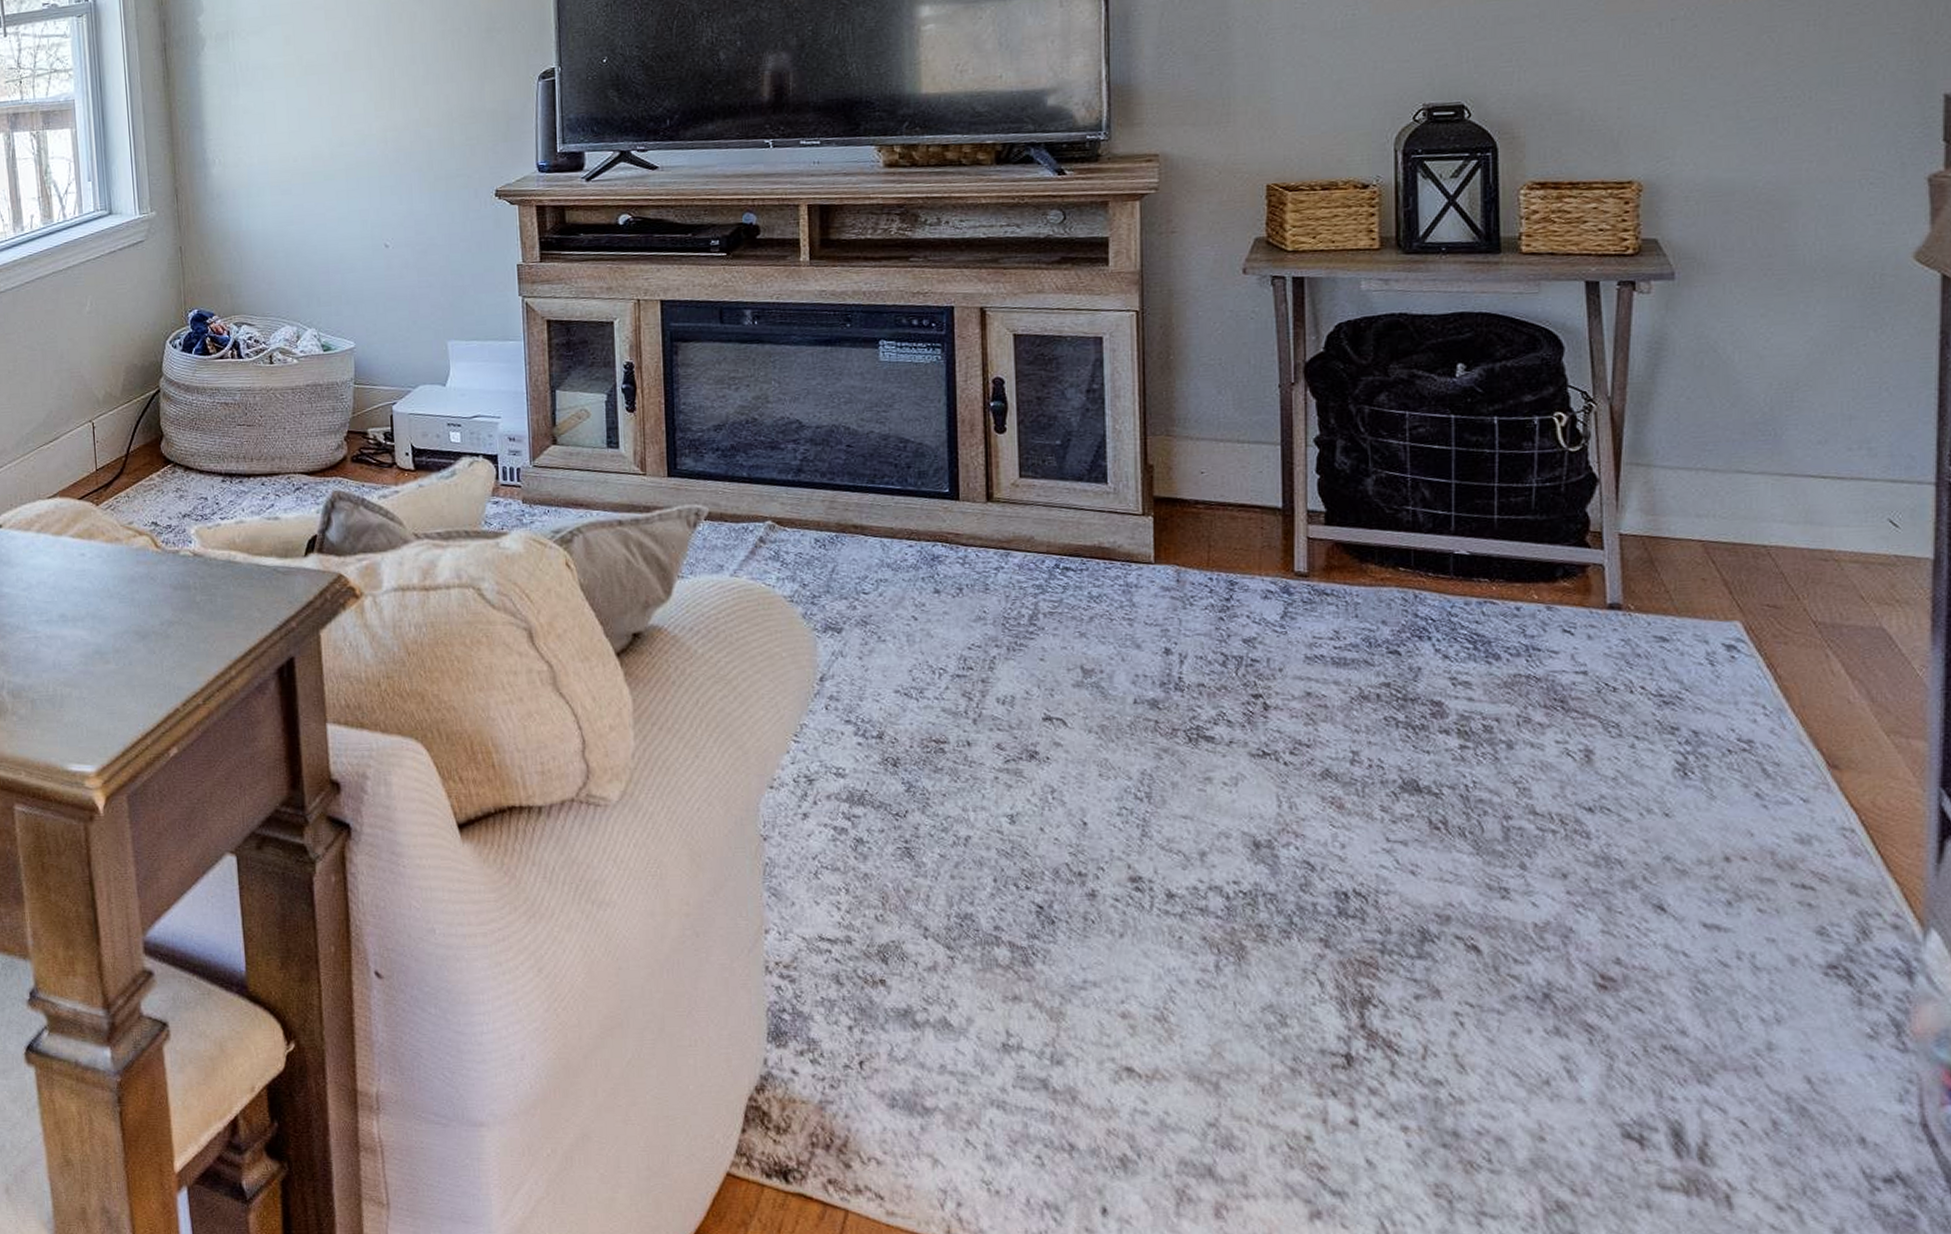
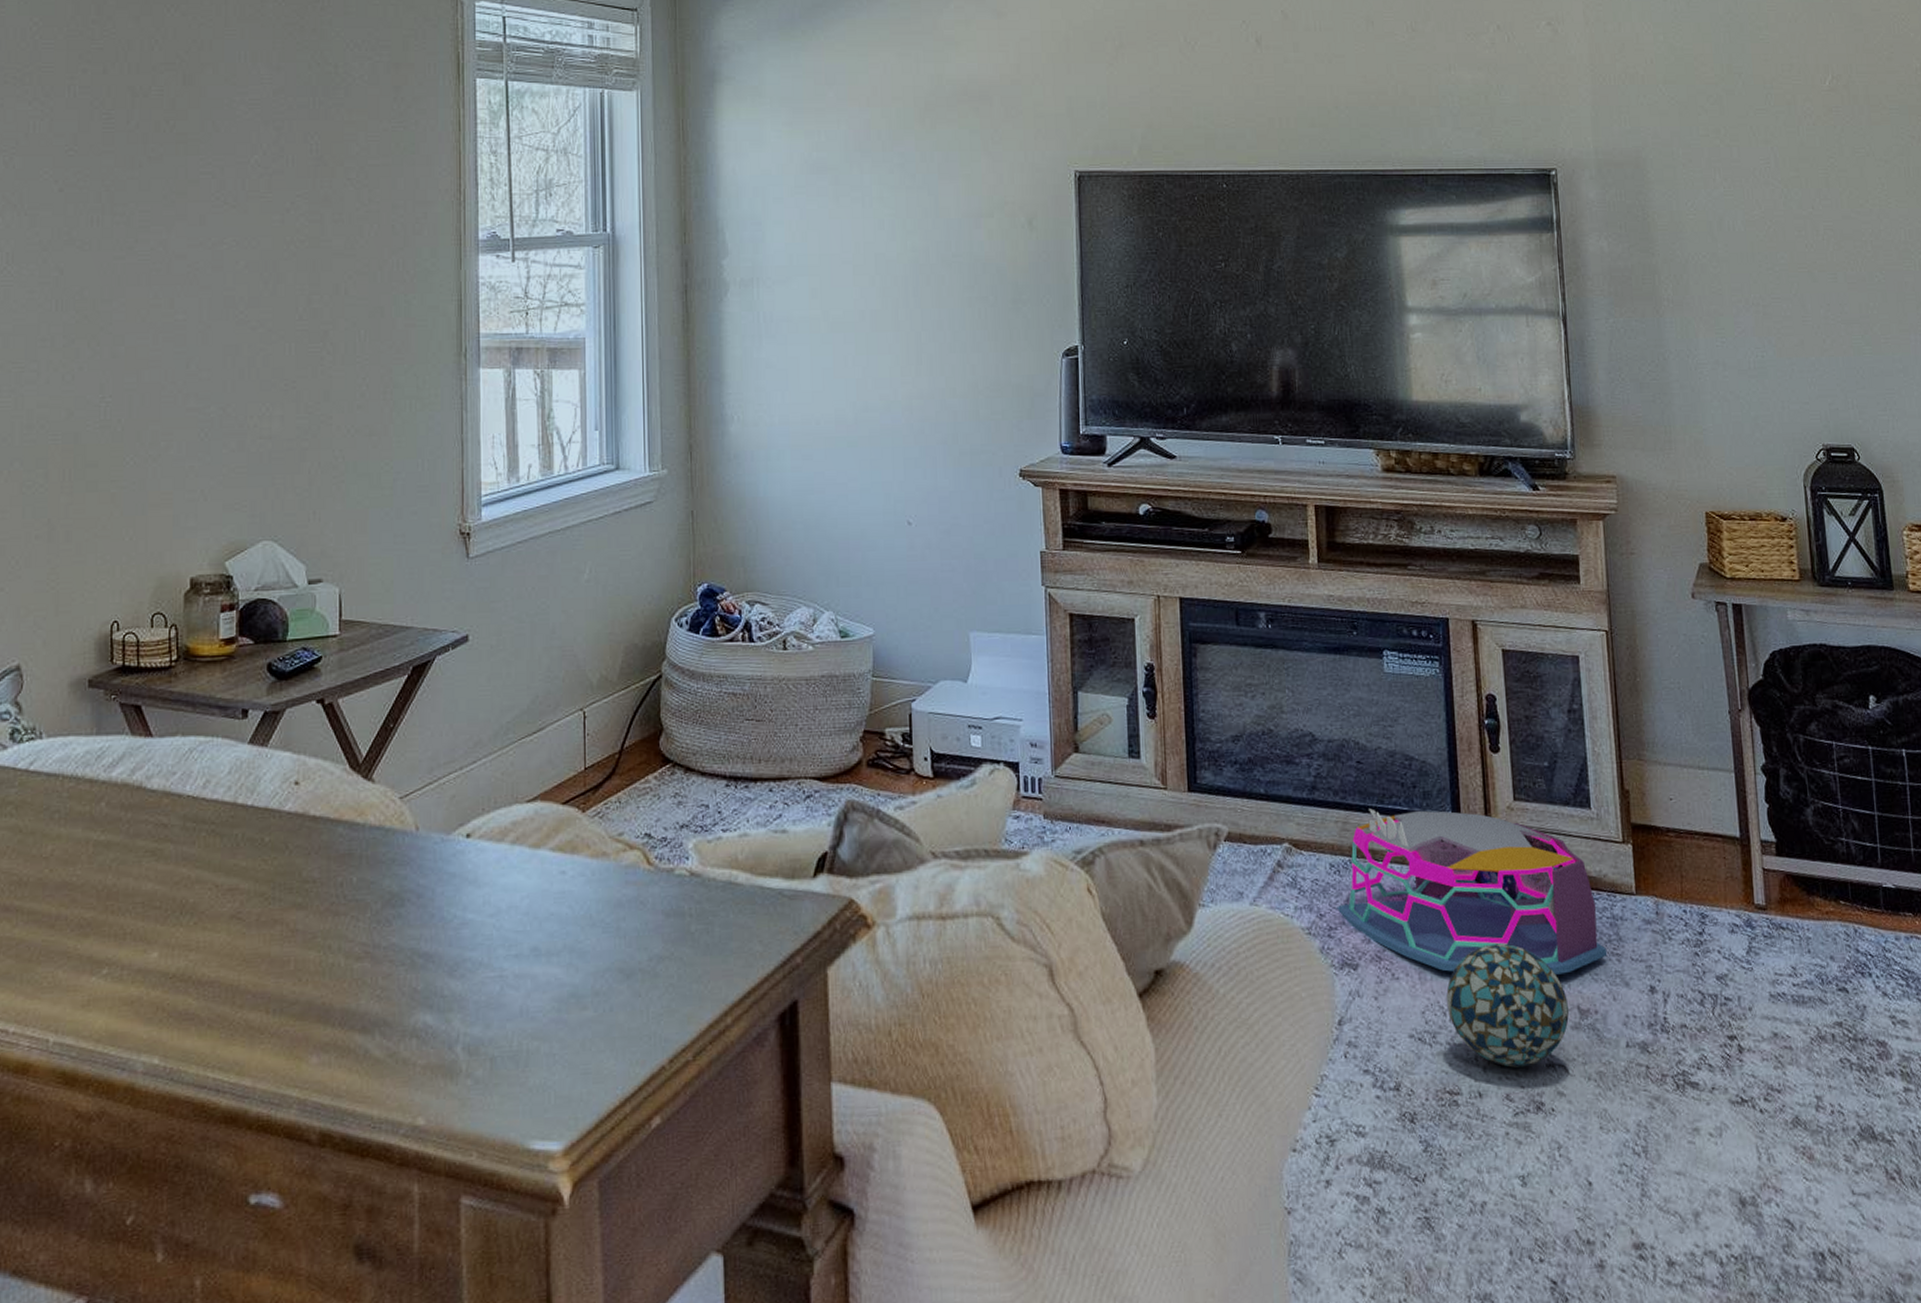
storage bin: none [821,488,1118,638] -> present [1337,808,1608,975]
decorative ball: none [936,609,1070,720] -> present [1446,943,1569,1068]

